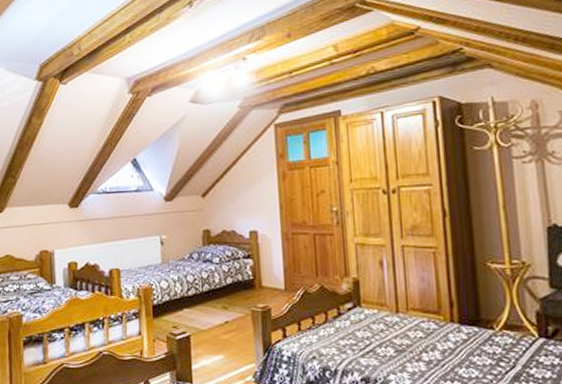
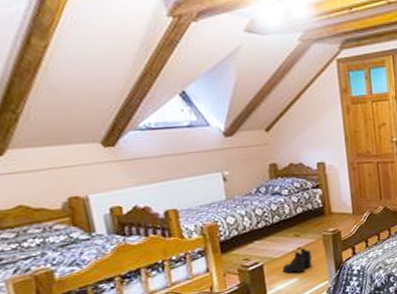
boots: none [208,323,240,350] -> present [282,248,313,274]

